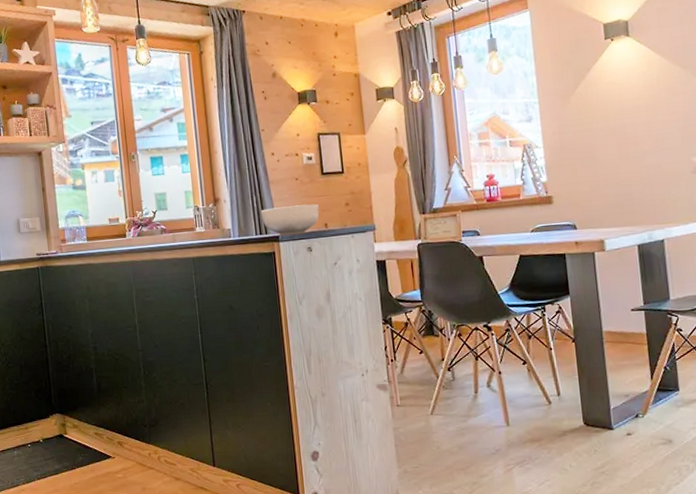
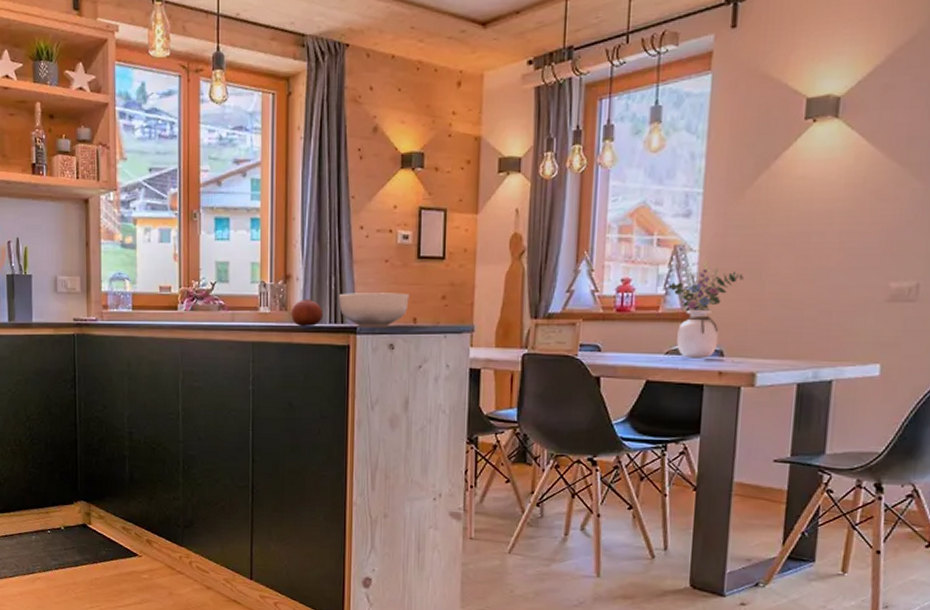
fruit: none [223,216,250,241] -> present [292,299,323,327]
bouquet: none [524,154,581,234] -> present [667,260,744,359]

